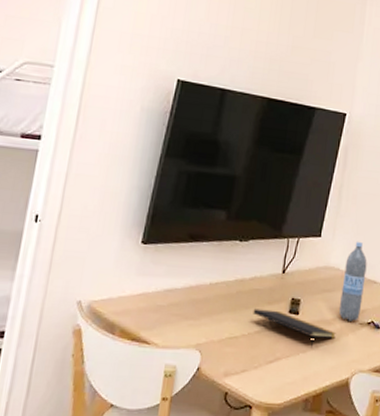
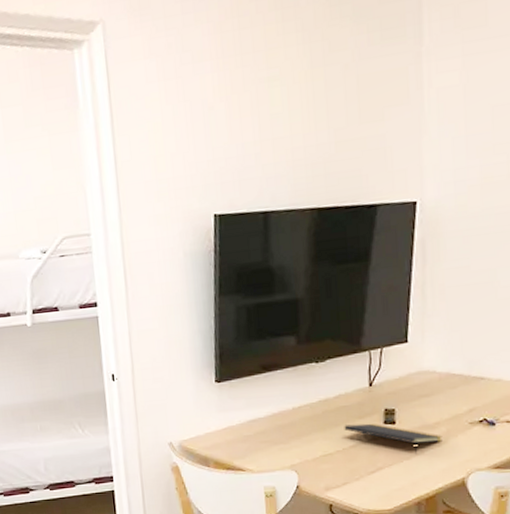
water bottle: present [339,241,367,321] -> none [441,338,470,422]

